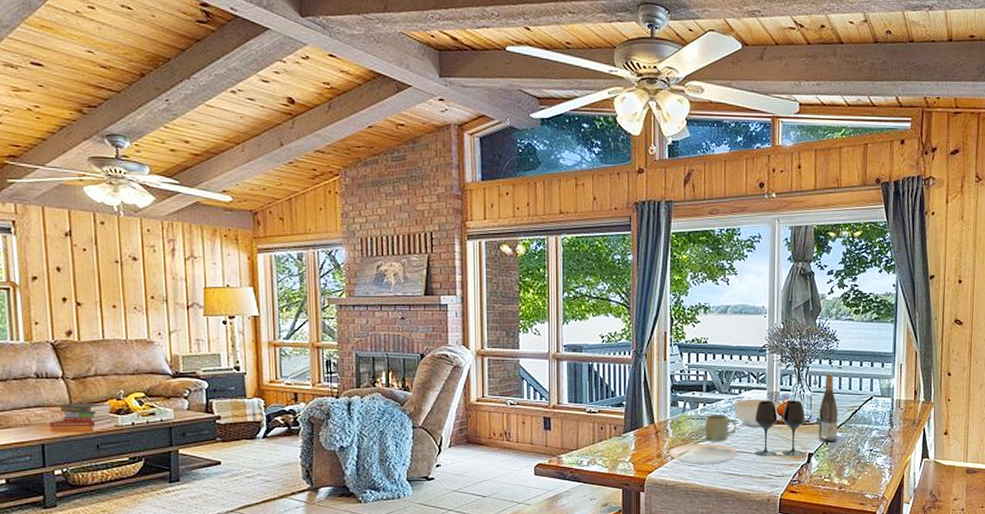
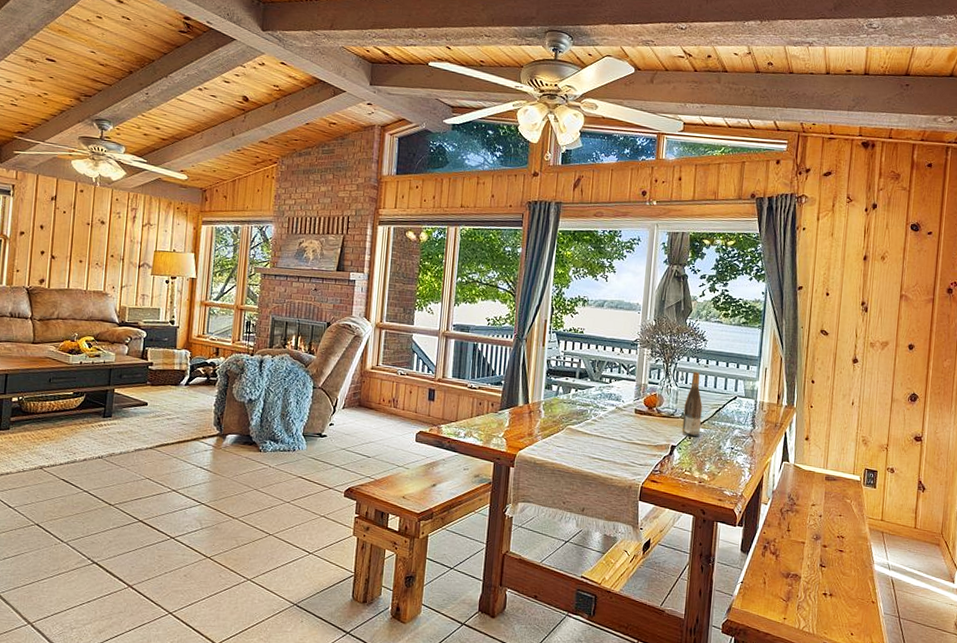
books: present [49,403,115,433] -> none [14,341,67,367]
plate: present [668,443,738,465] -> none [539,426,604,448]
mug: present [705,414,737,442] -> none [575,400,605,427]
bowl: present [734,399,778,428] -> none [603,388,646,417]
wine glass: present [754,400,805,457] -> none [620,391,671,448]

